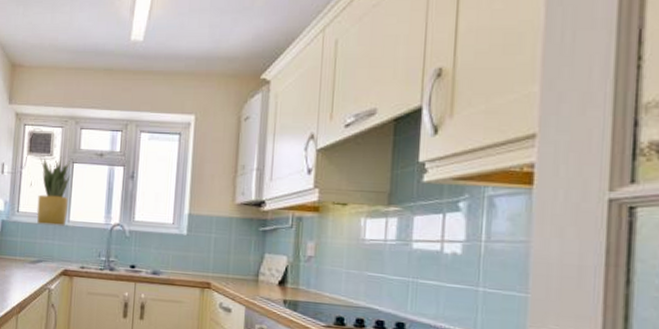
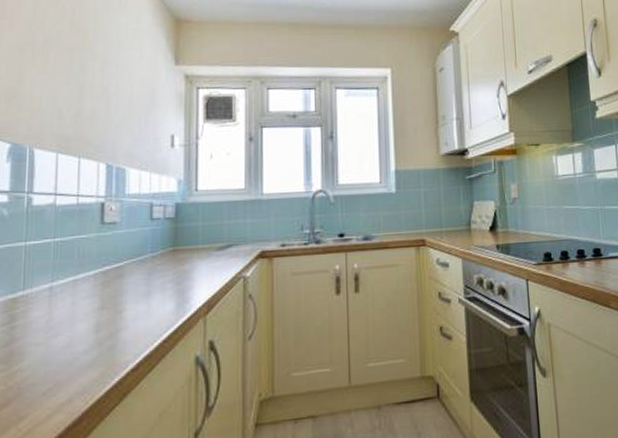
planter: present [36,157,71,227] -> none [220,121,260,203]

